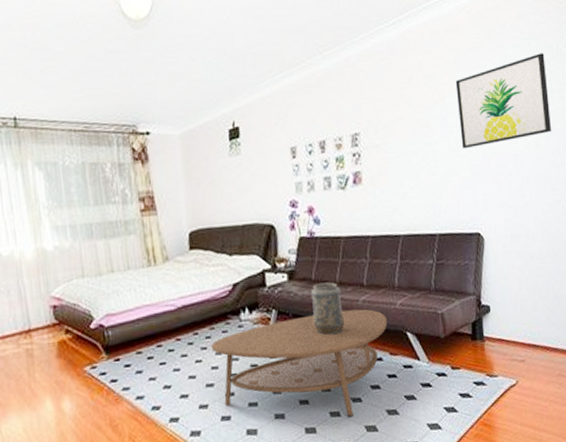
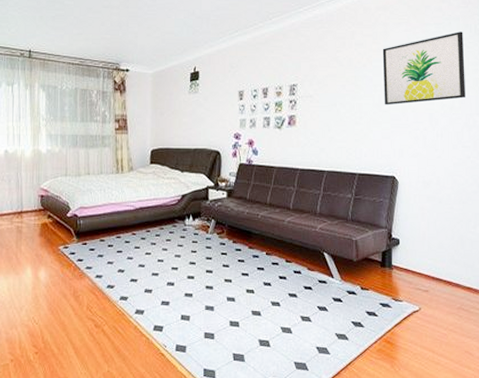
coffee table: present [210,309,388,418] -> none [159,228,308,318]
decorative vase: present [310,282,344,336] -> none [244,202,271,247]

